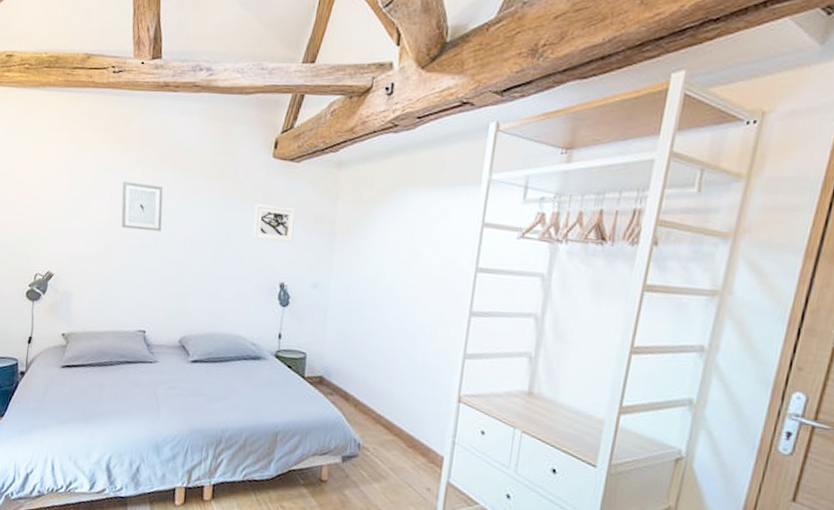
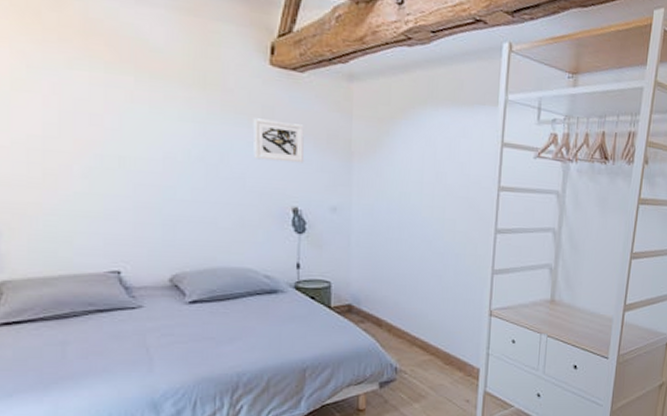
wall art: present [121,181,164,231] -> none [60,84,128,150]

